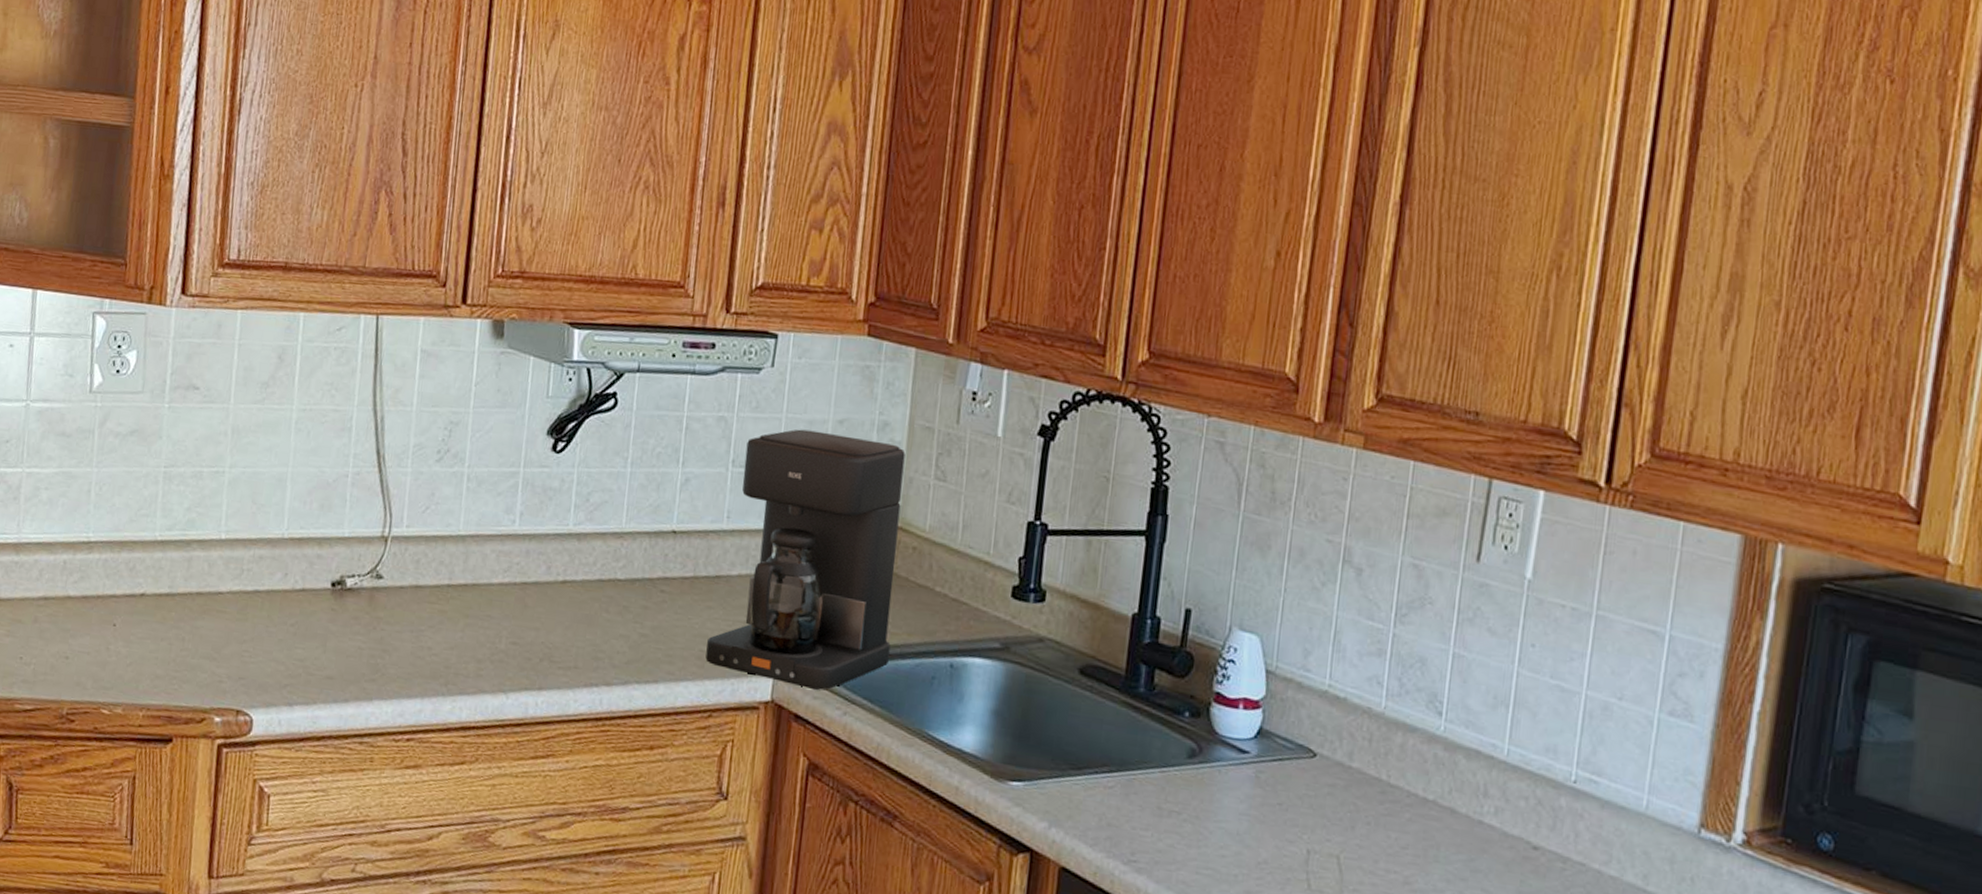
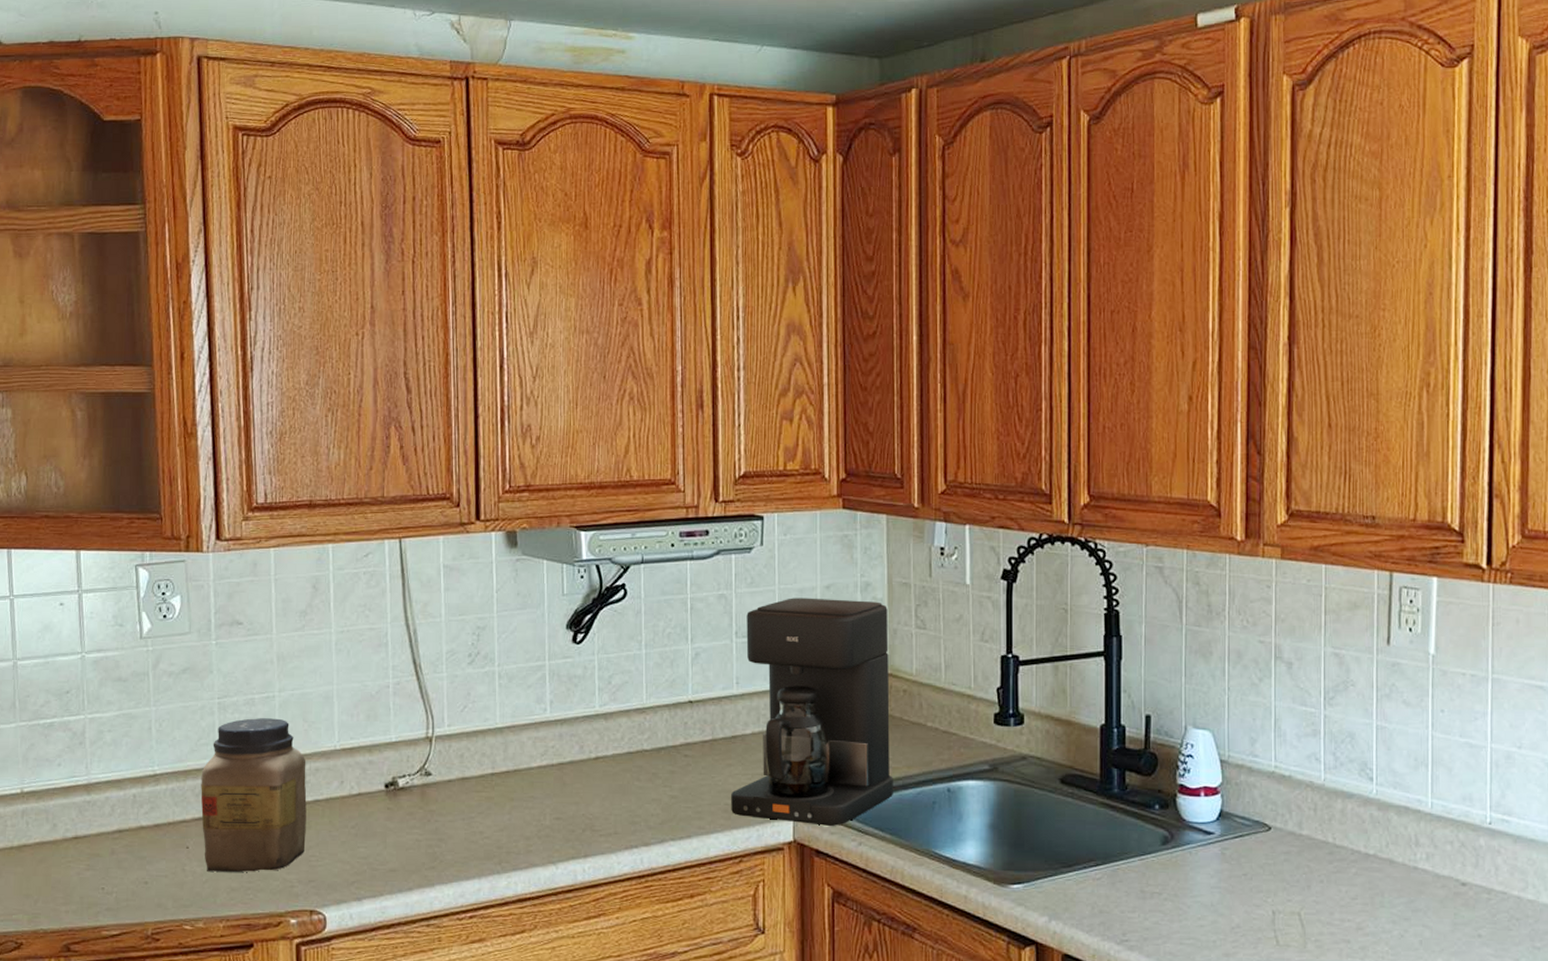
jar: none [131,492,251,663] -> present [201,718,307,872]

